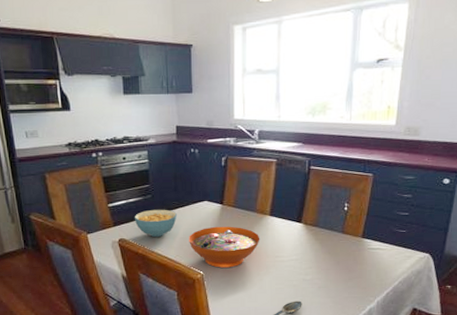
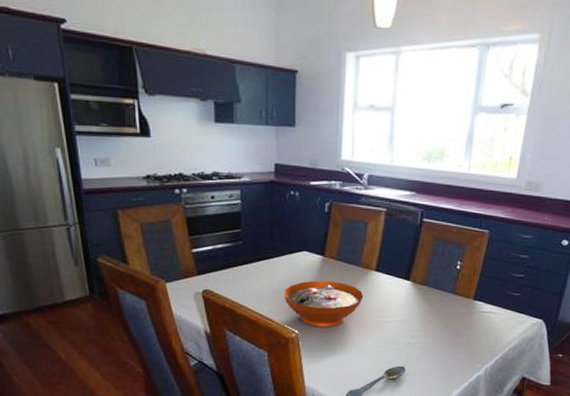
cereal bowl: present [134,209,177,238] -> none [221,258,271,290]

